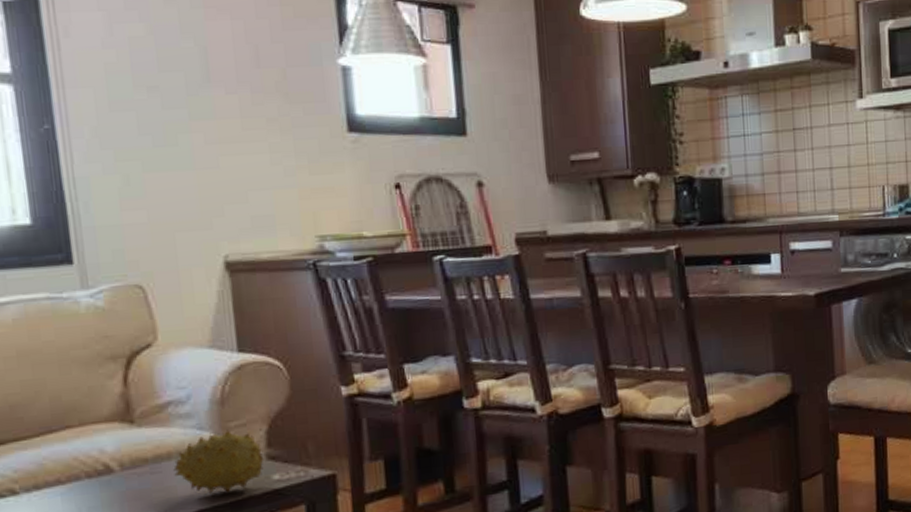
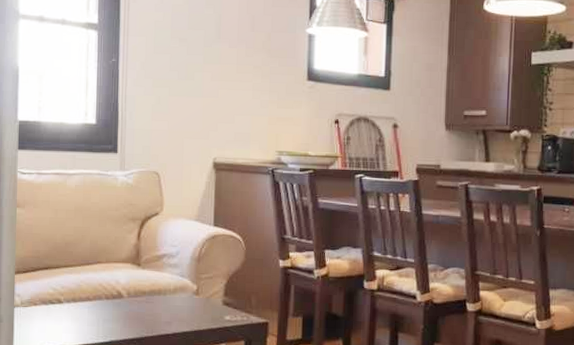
fruit: present [173,429,264,494] -> none [161,279,221,325]

